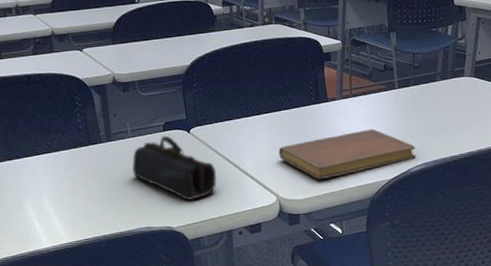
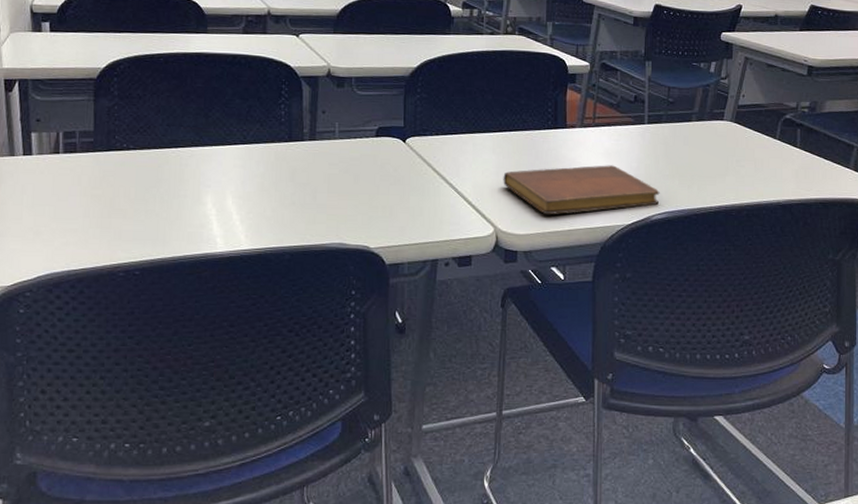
pencil case: present [132,135,217,200] -> none [334,142,429,219]

